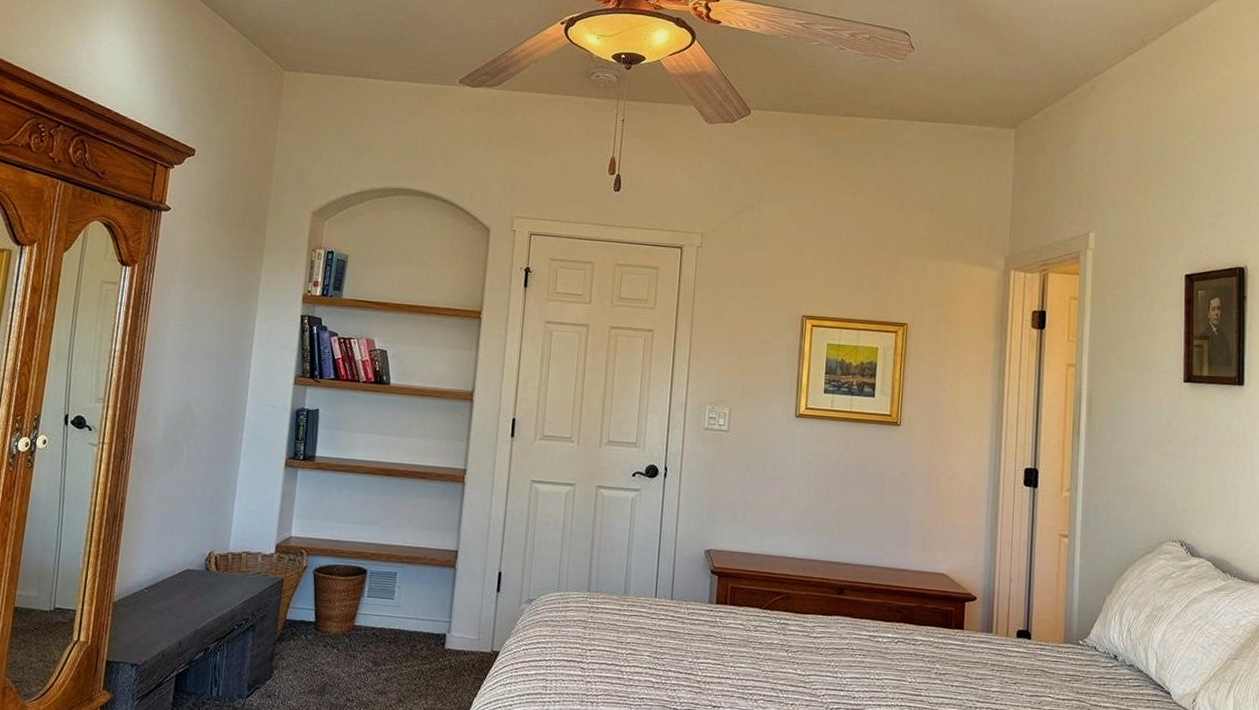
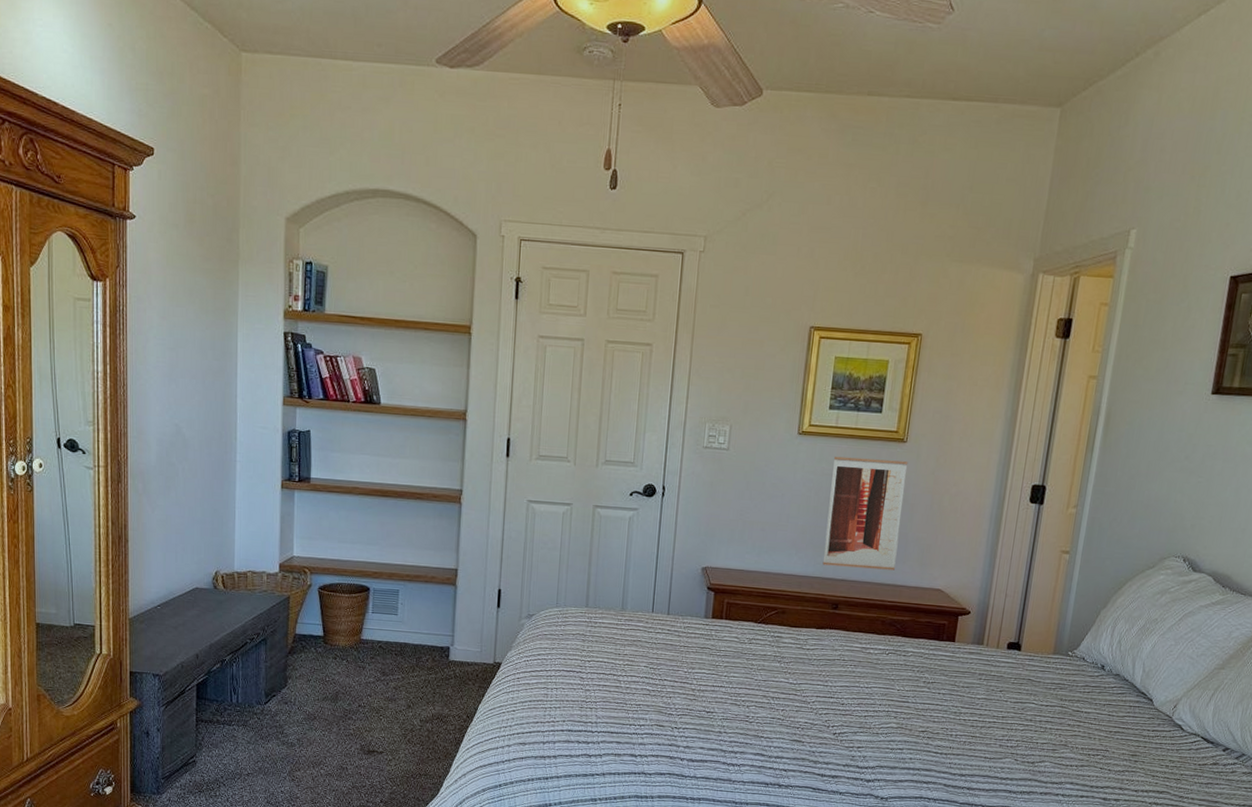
wall art: none [825,438,903,554] -> present [822,456,908,570]

